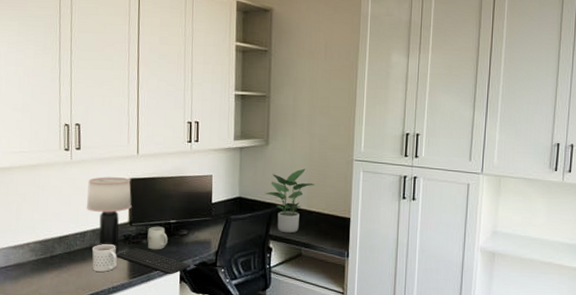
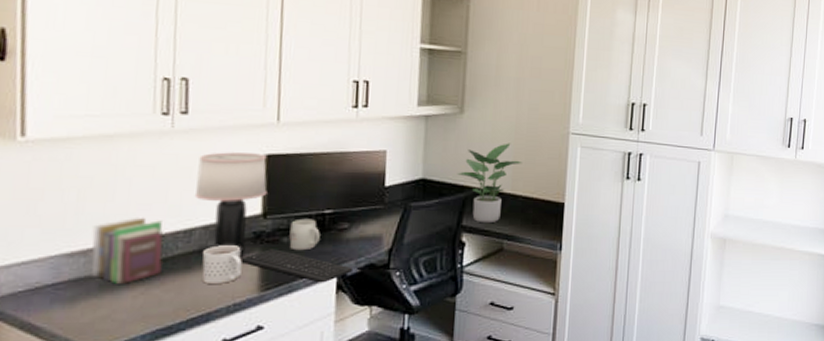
books: none [26,222,69,269] -> present [90,217,164,284]

